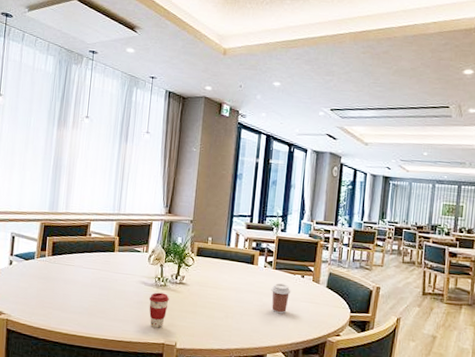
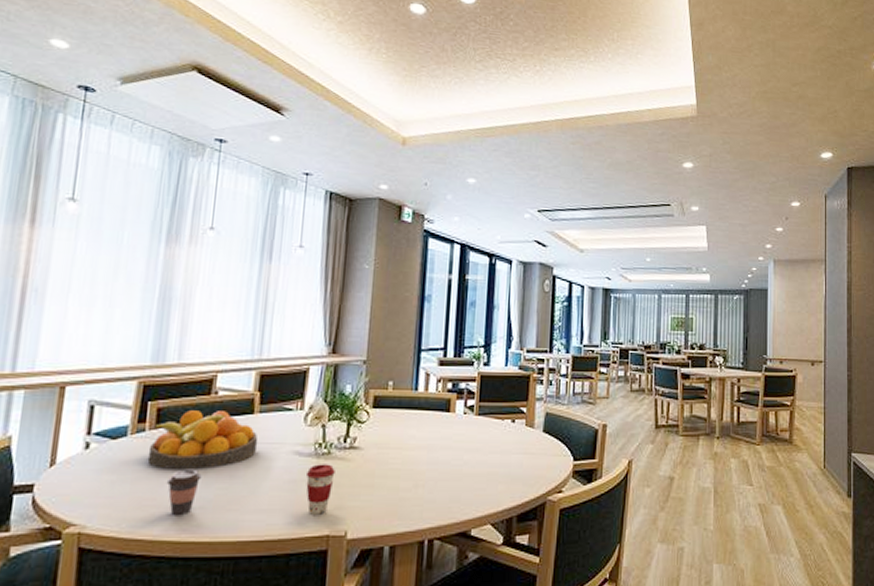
fruit bowl: none [47,245,117,287] -> present [147,410,258,469]
coffee cup: none [58,285,81,317] -> present [166,469,202,516]
coffee cup: present [271,283,291,314] -> none [474,433,499,473]

